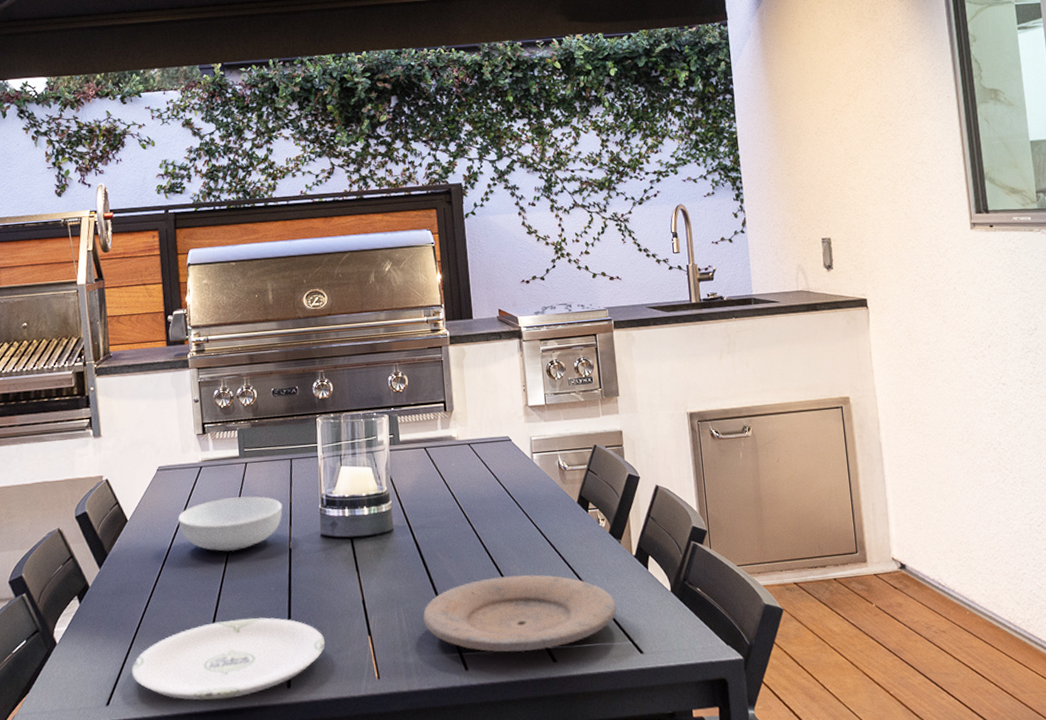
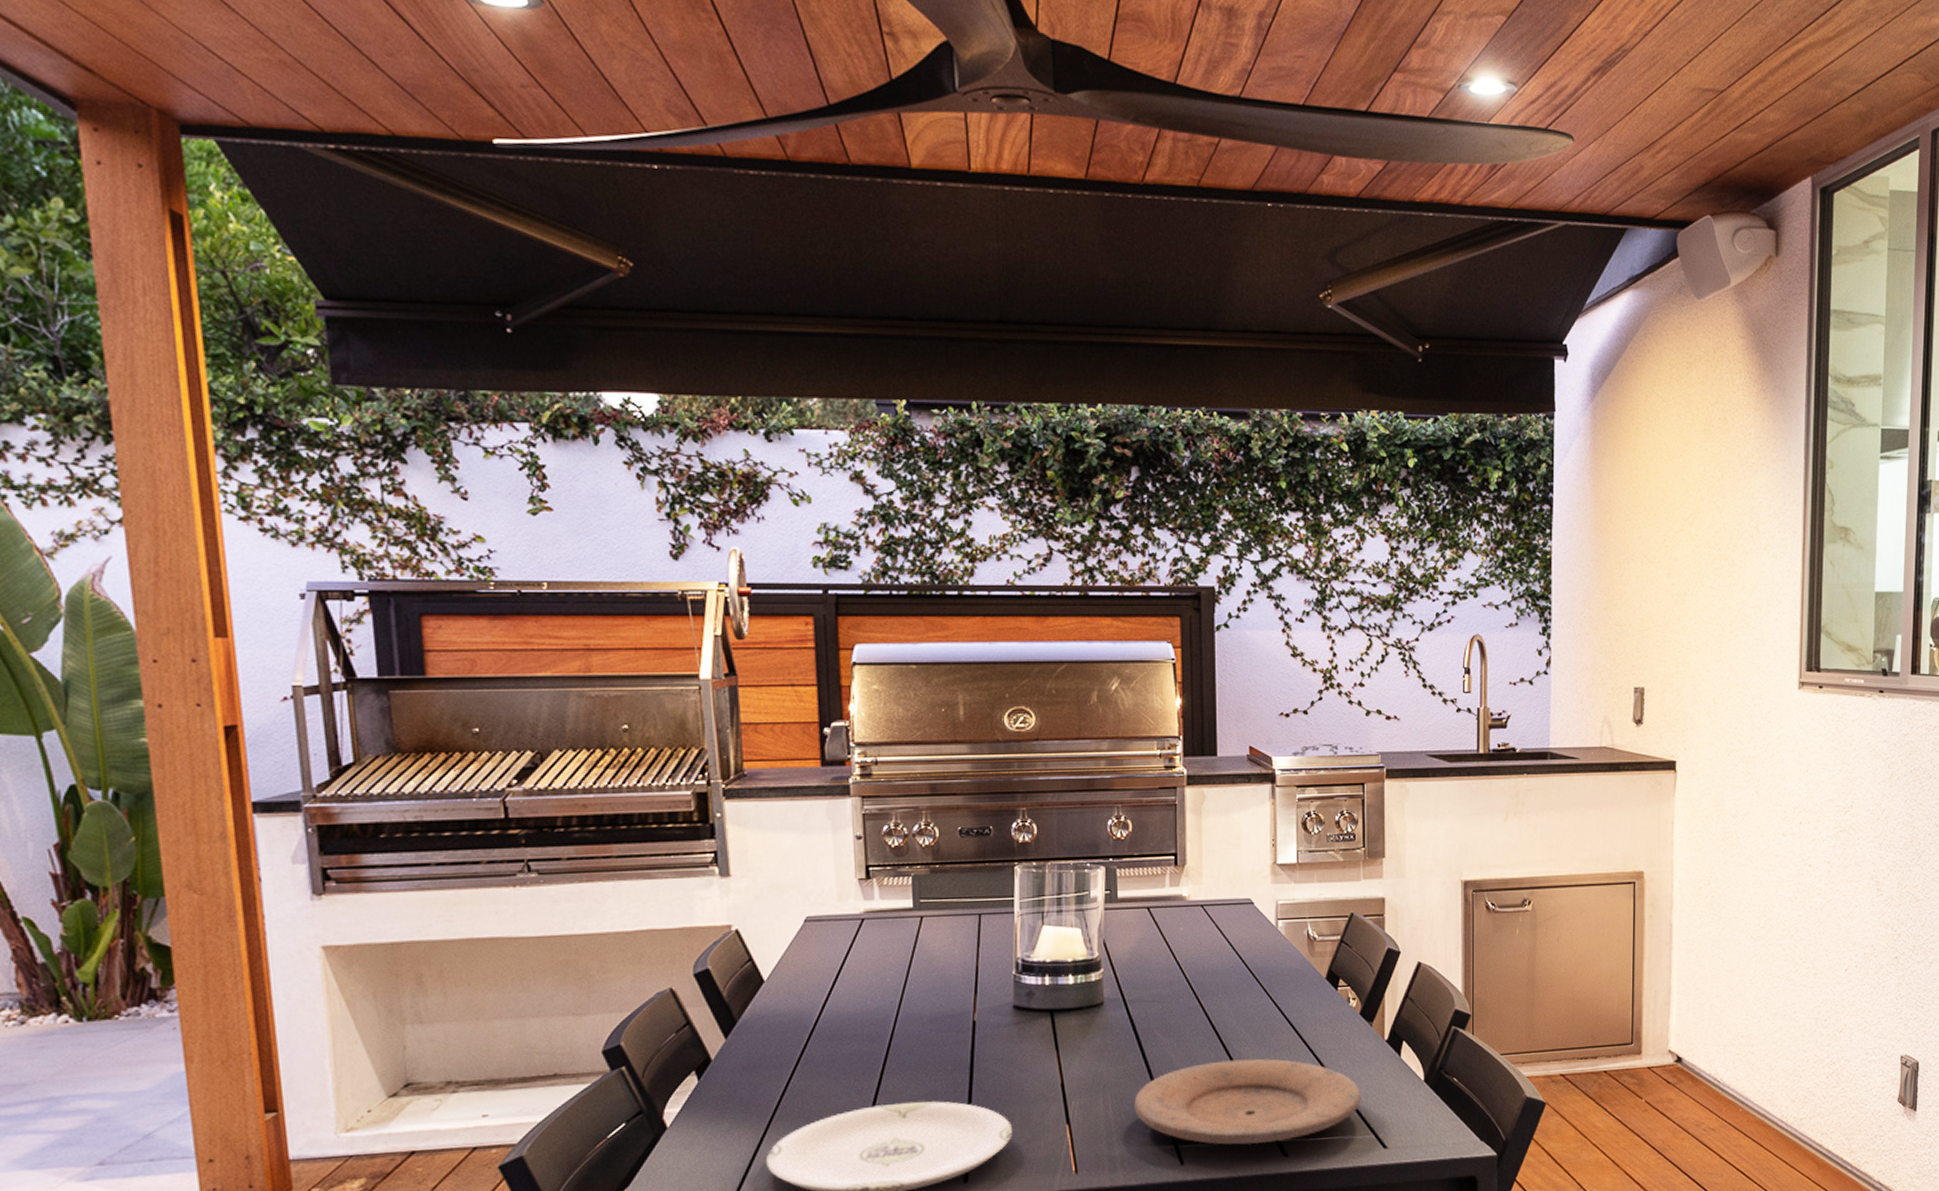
serving bowl: present [178,496,283,552] -> none [831,957,967,1023]

